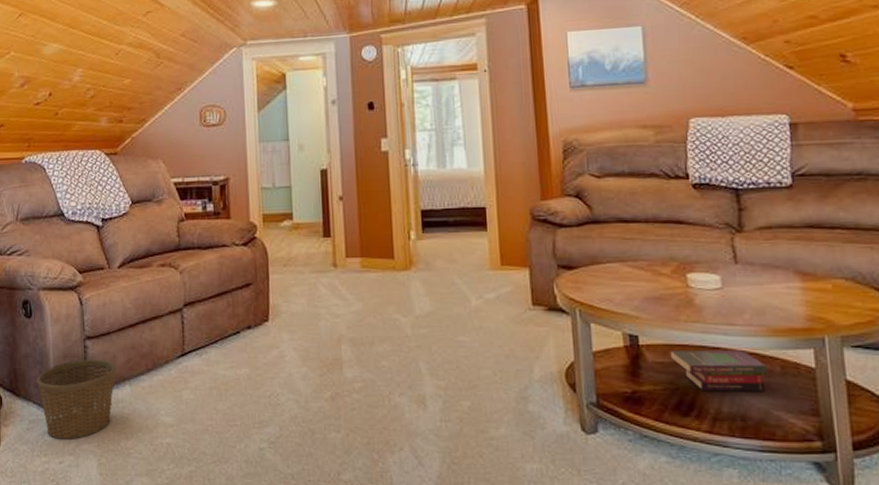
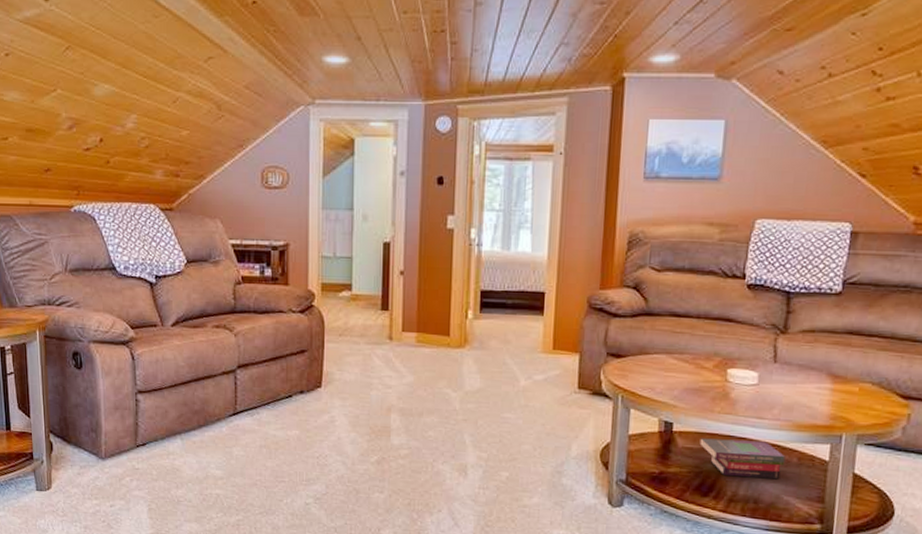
basket: present [36,359,116,439] -> none [87,412,168,486]

